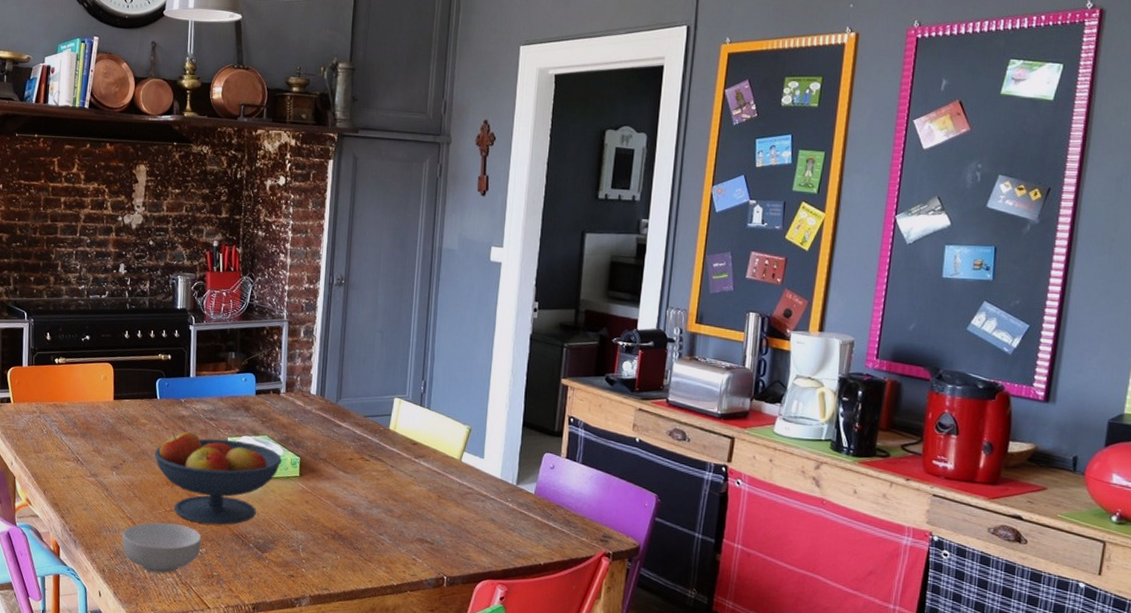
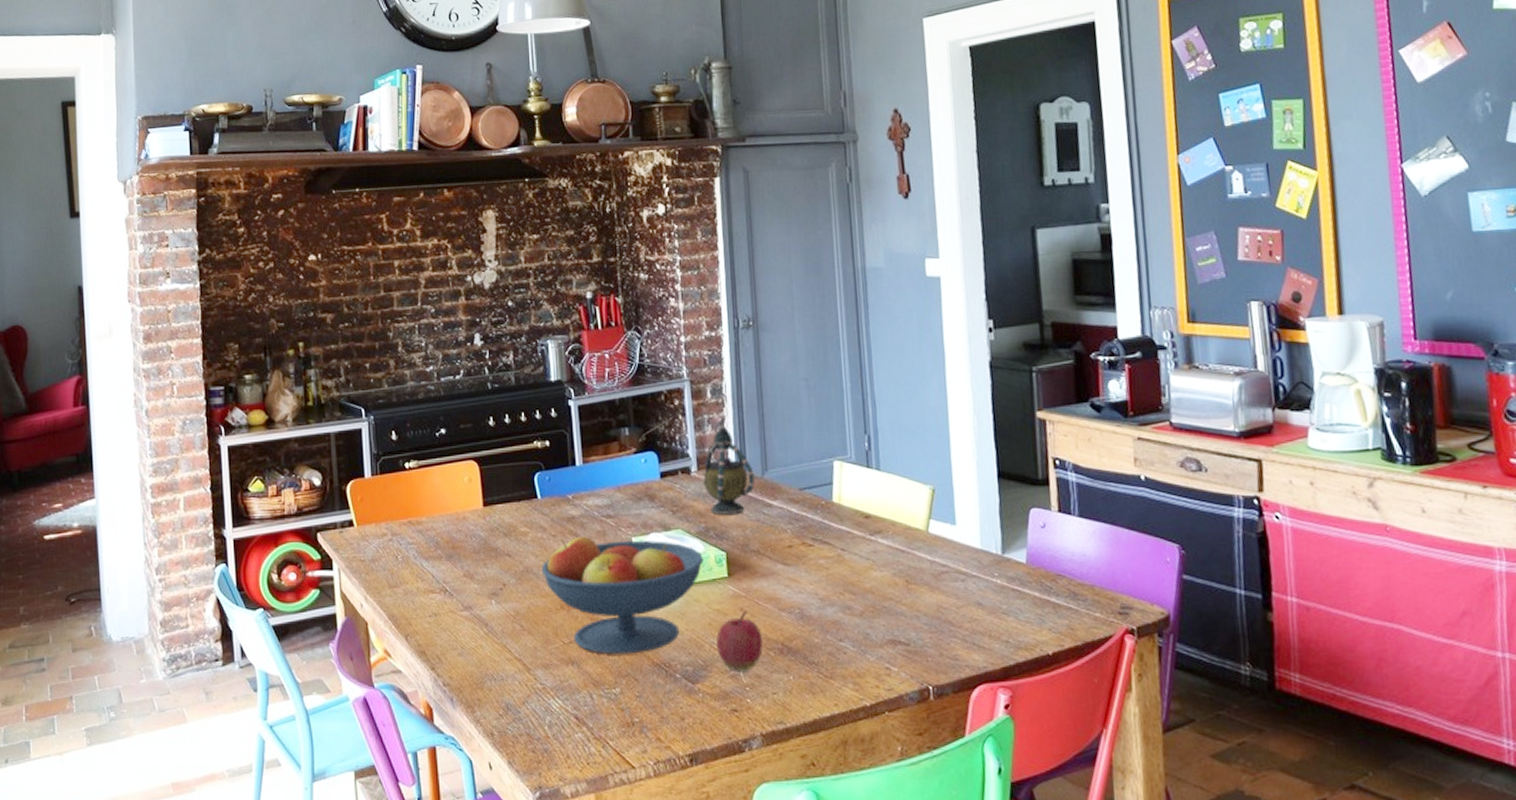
cereal bowl: present [122,522,202,574] -> none [512,659,614,729]
apple: none [284,503,320,548] -> present [717,610,763,671]
teapot: none [288,360,330,429] -> present [702,425,755,515]

